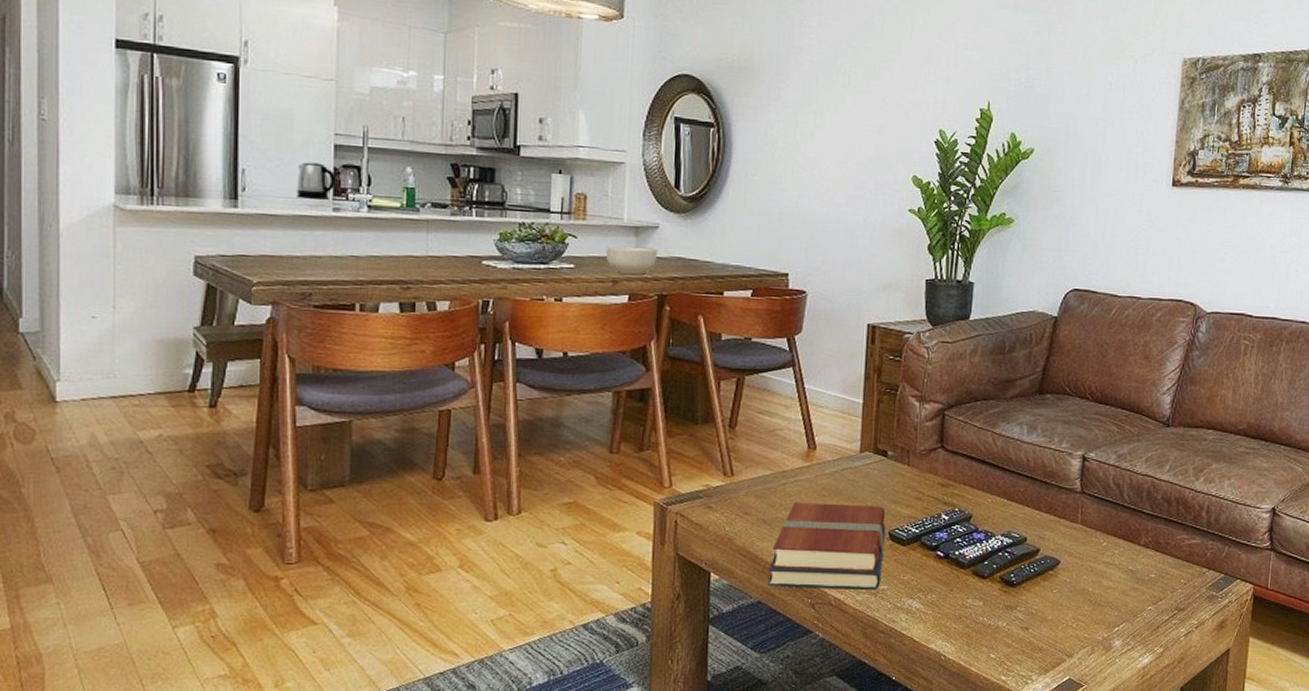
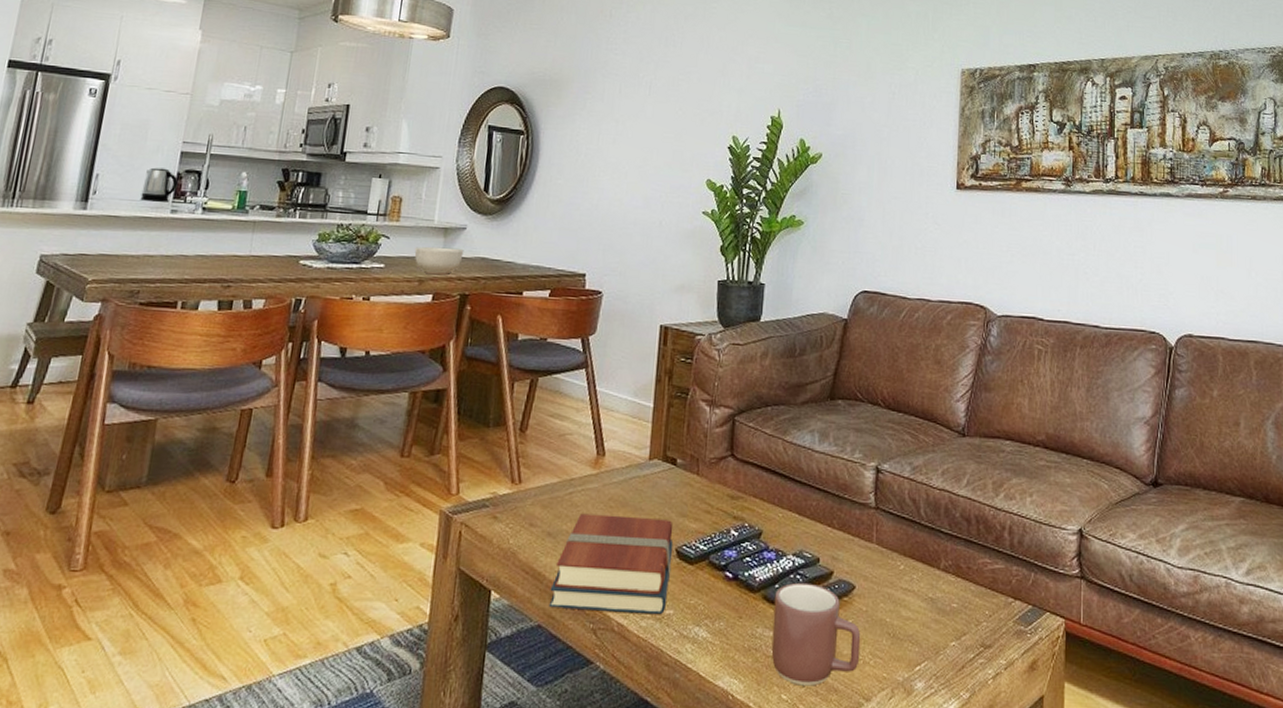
mug: none [980,559,1065,646] -> present [771,582,861,686]

